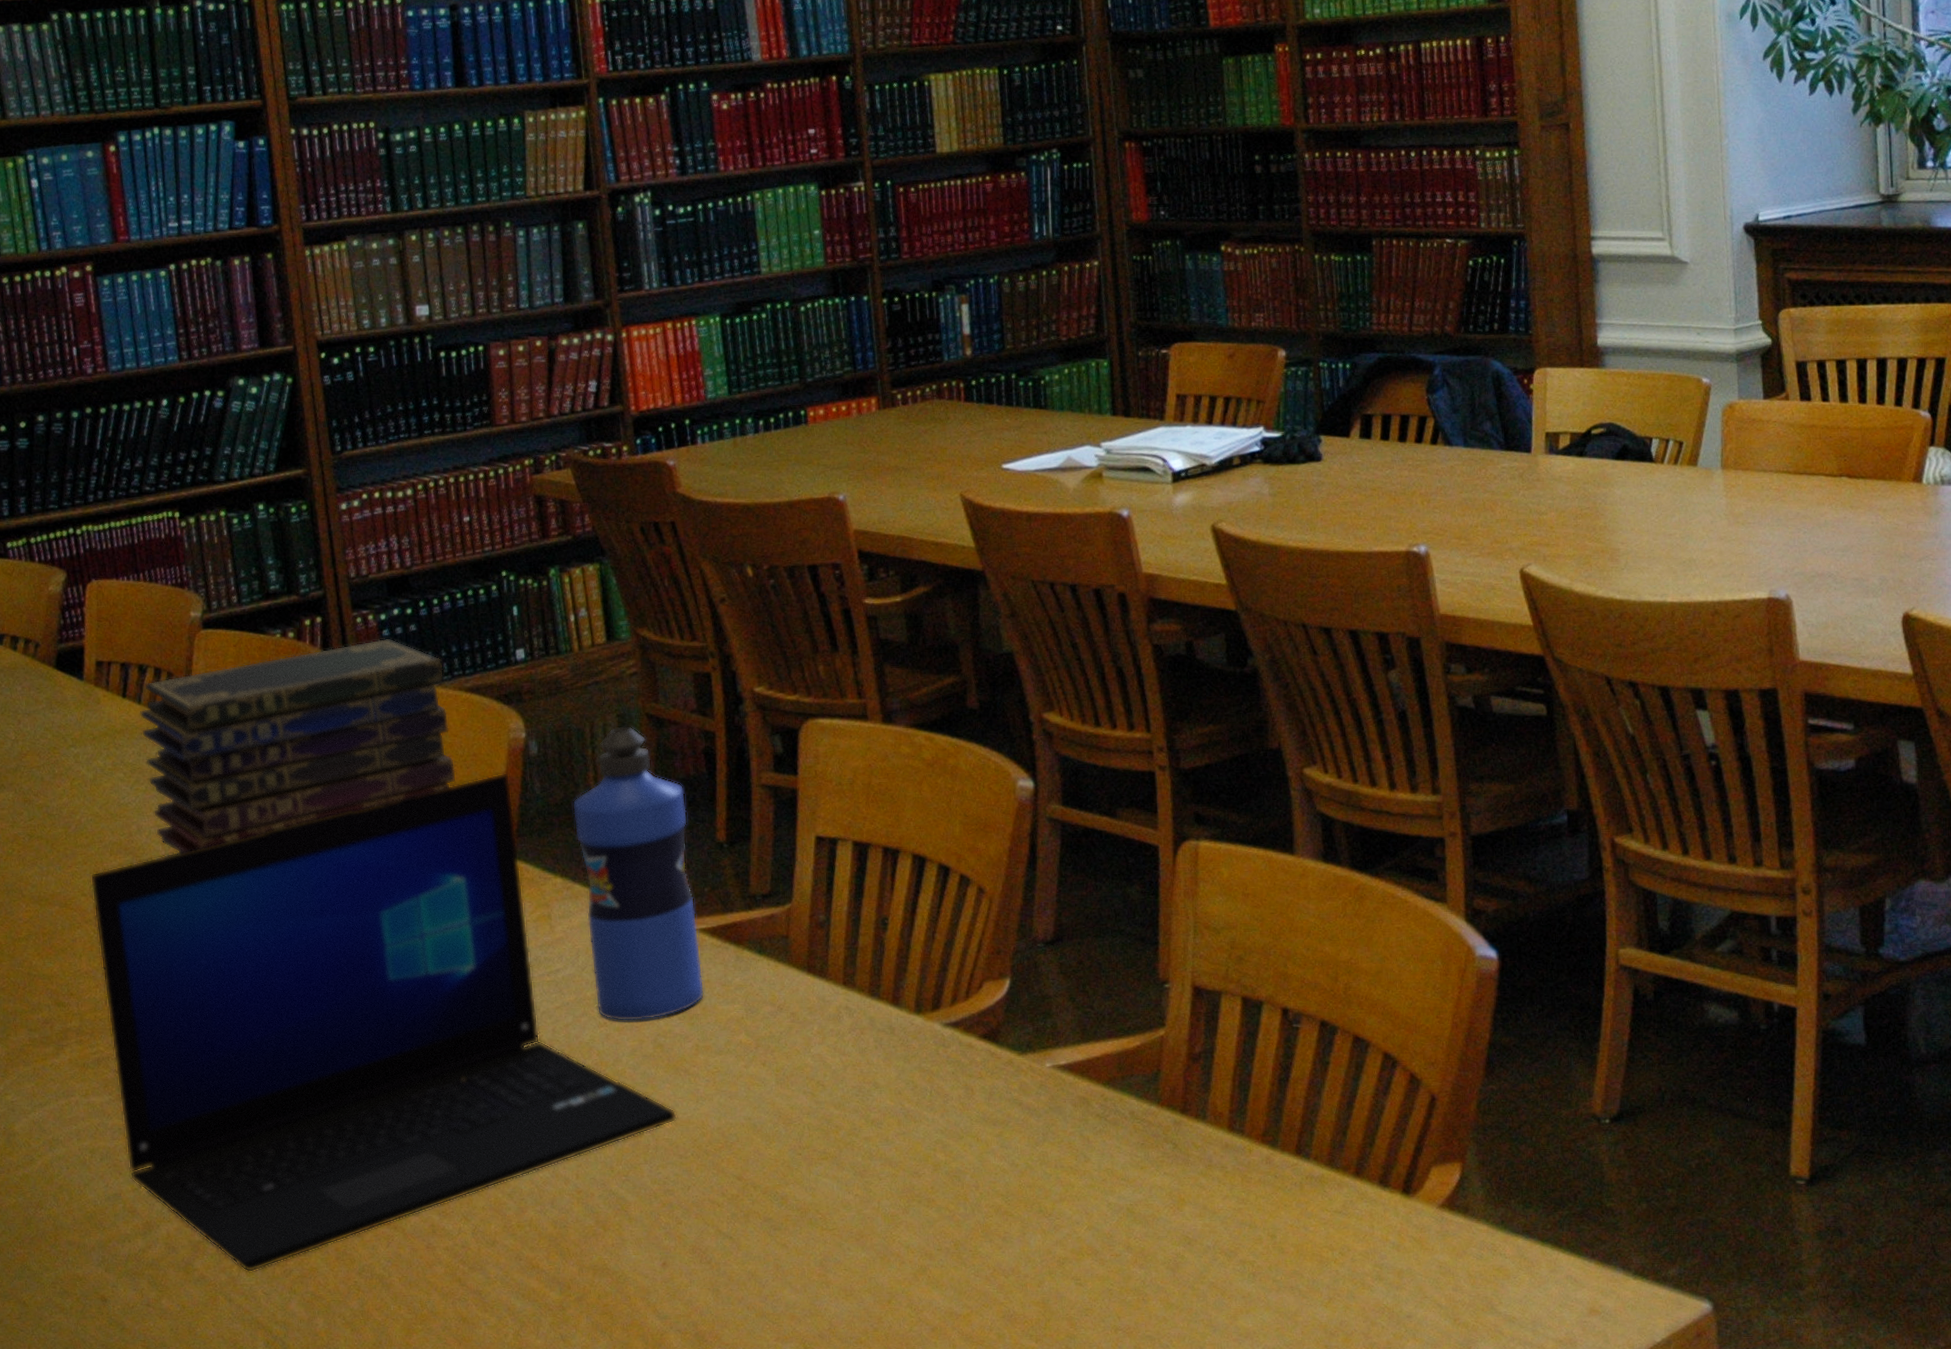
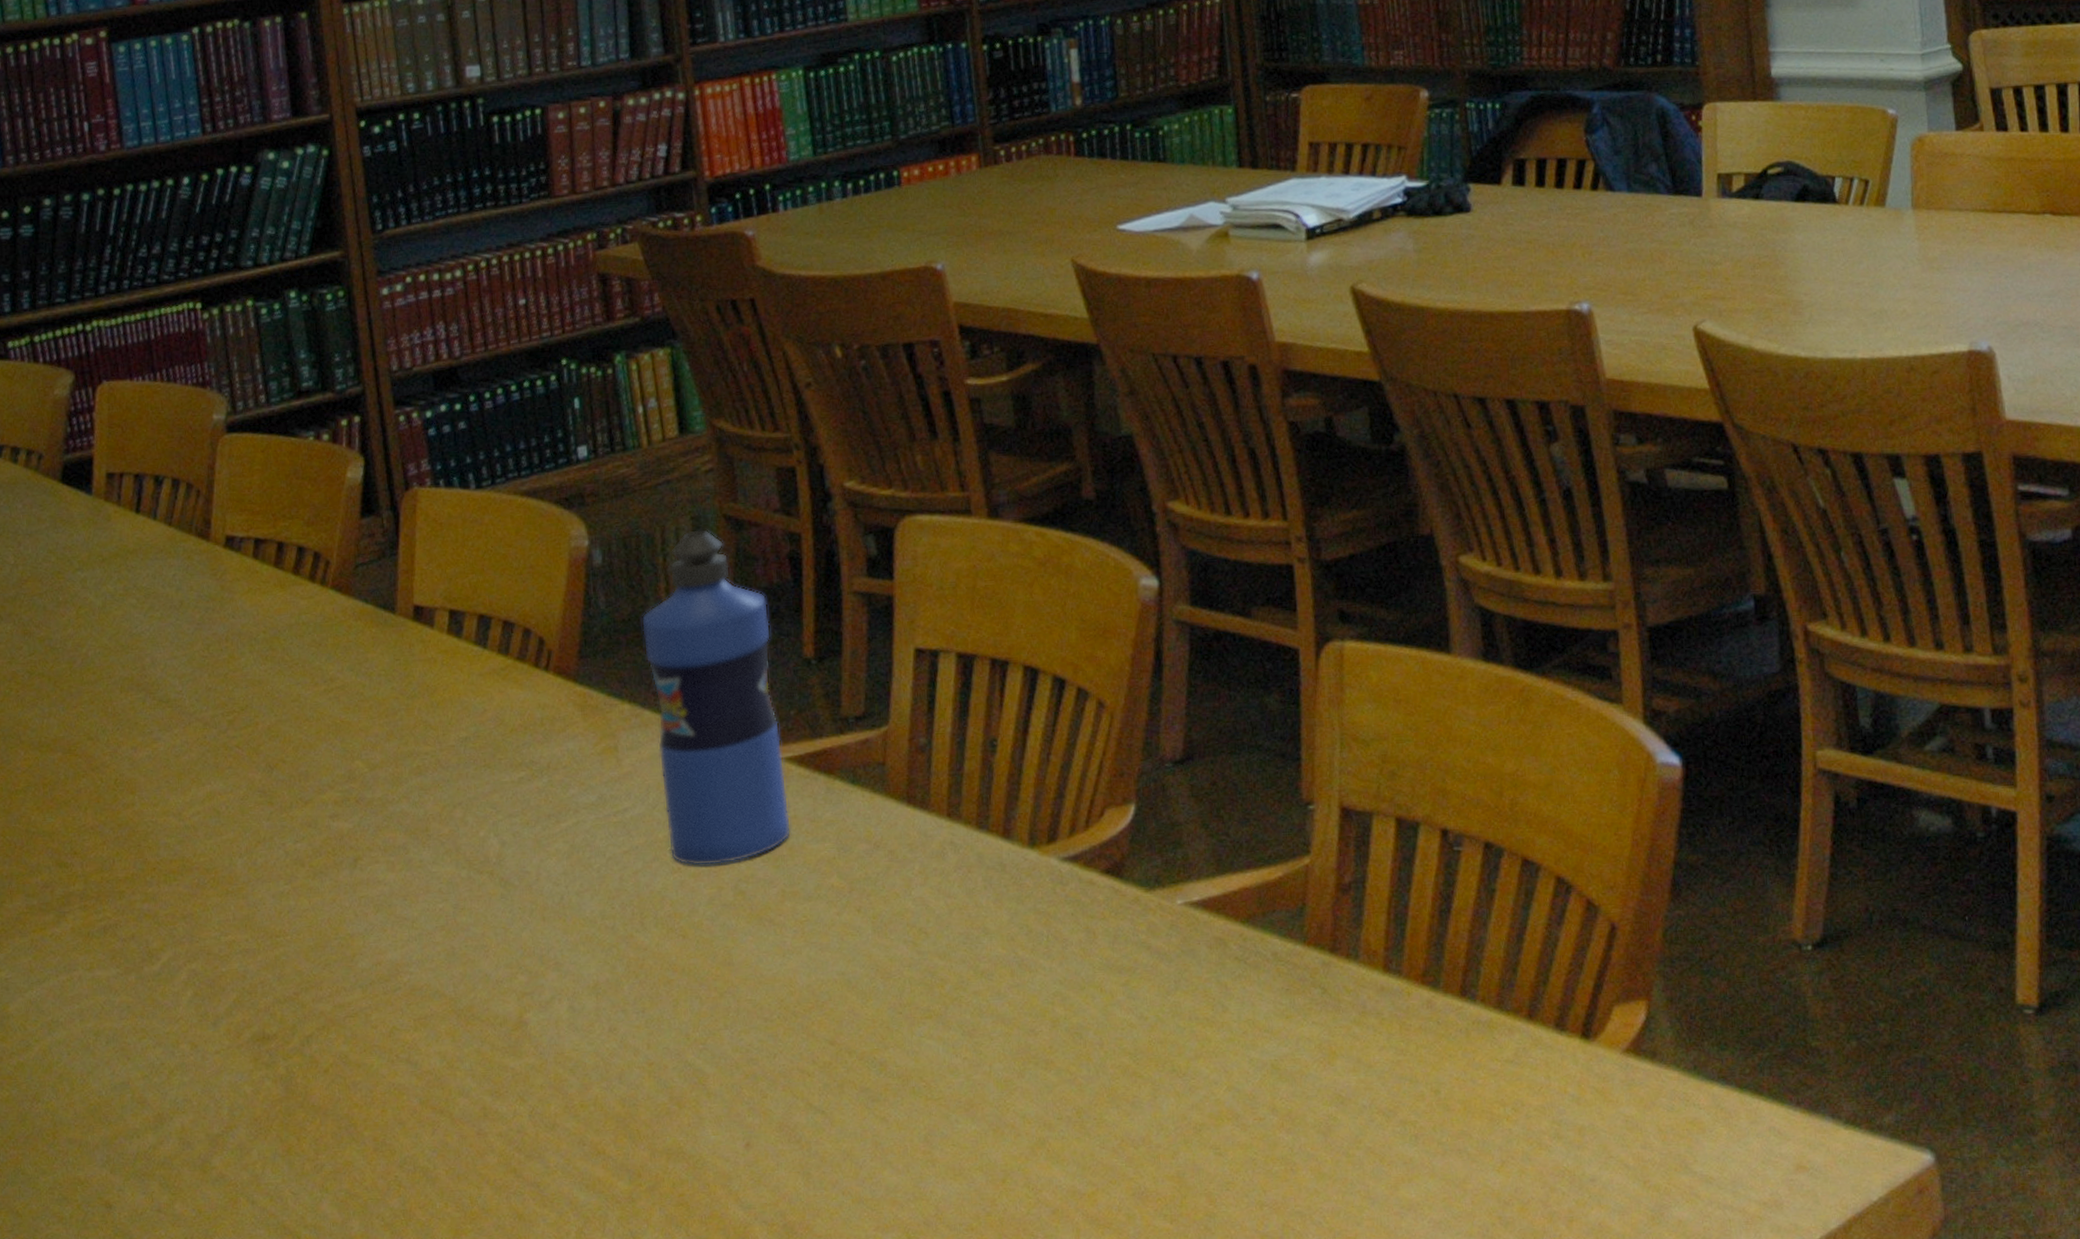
laptop: present [90,772,677,1272] -> none [97,585,761,1169]
book stack: present [139,638,456,857] -> none [154,437,510,693]

